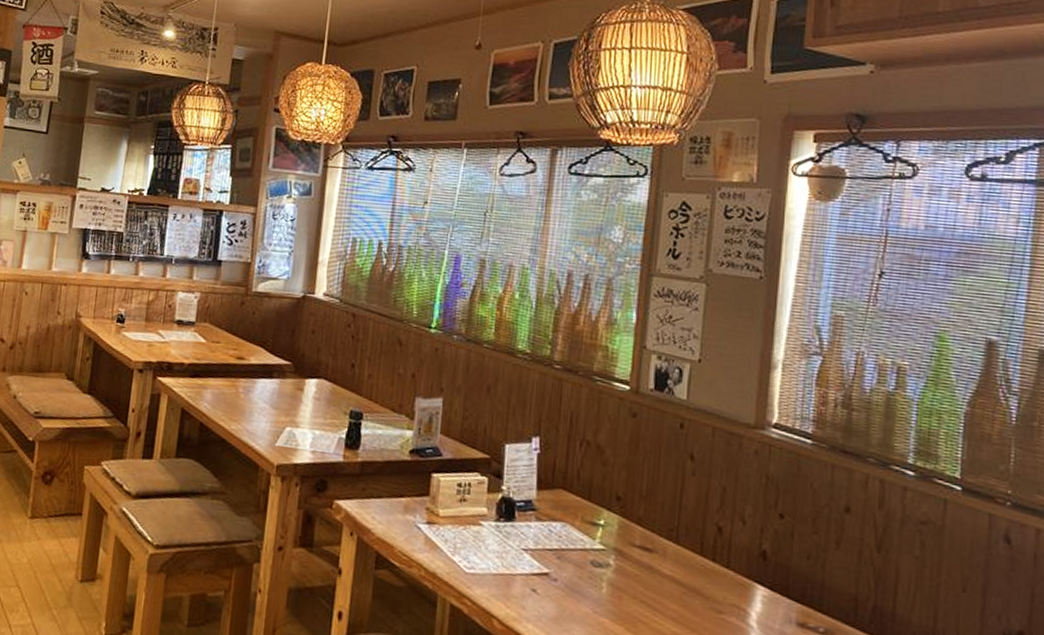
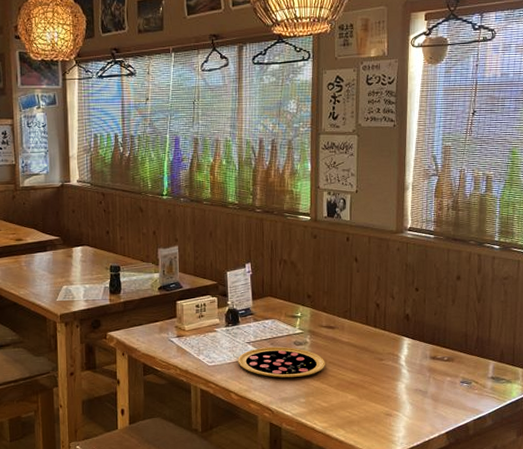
pizza: none [507,560,635,615] -> present [238,346,325,378]

